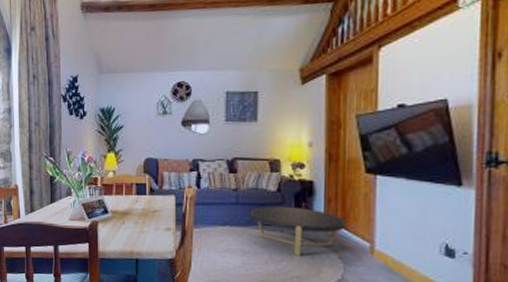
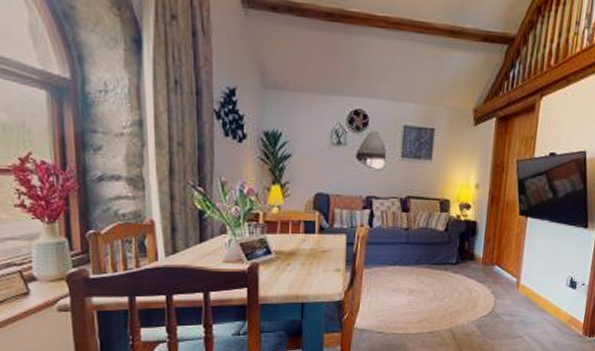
coffee table: present [250,206,346,256] -> none [418,245,500,293]

